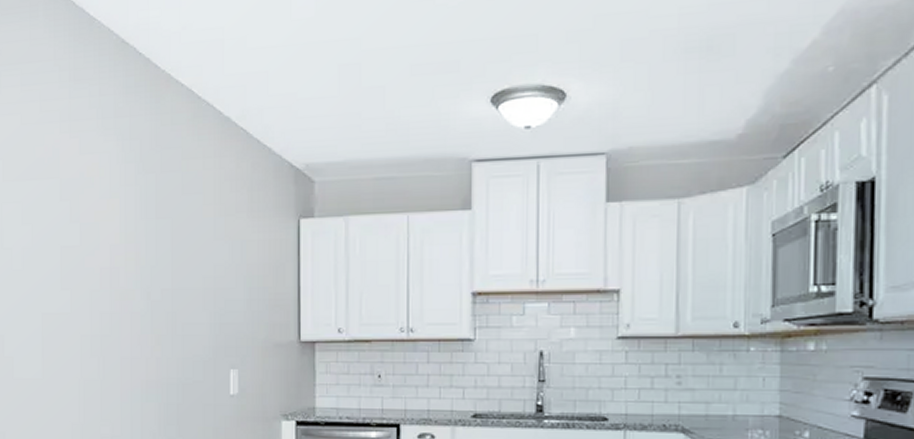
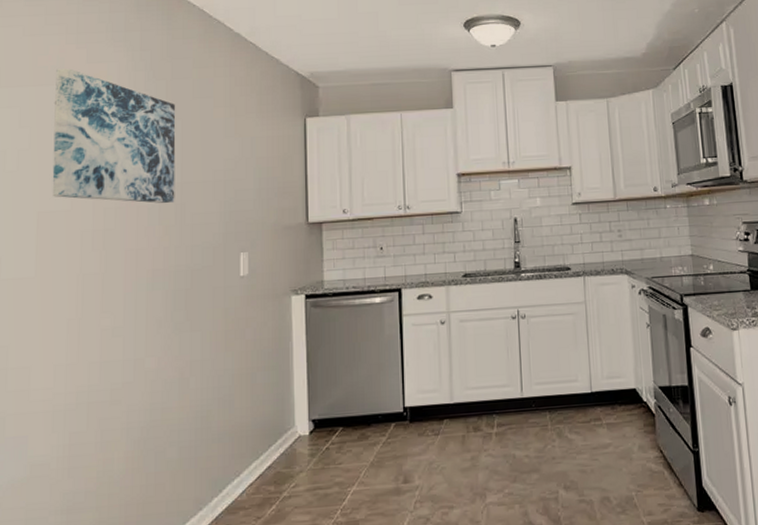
wall art: none [51,160,166,312] -> present [52,68,176,204]

